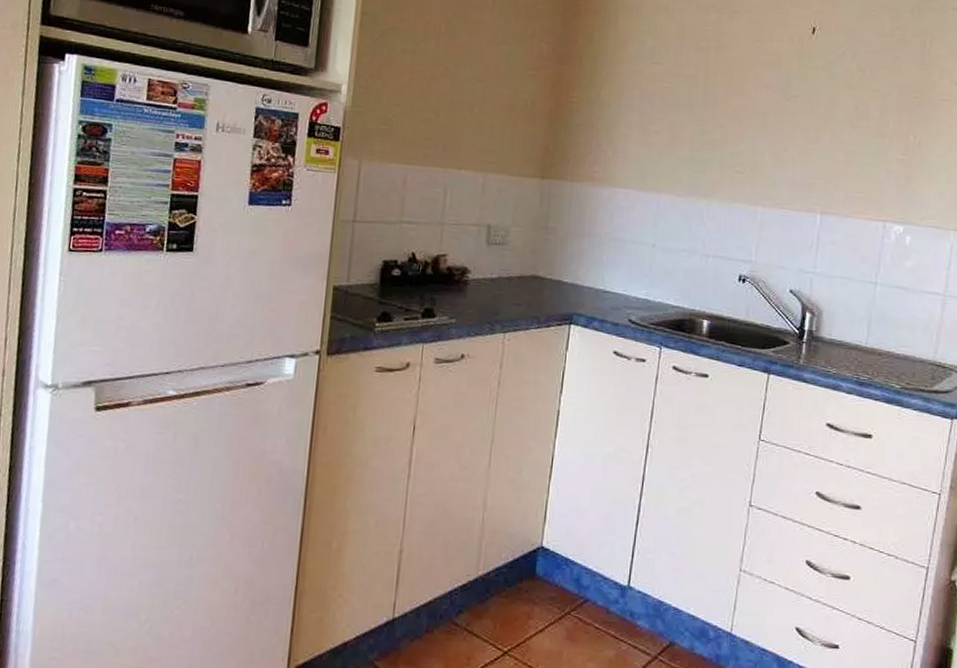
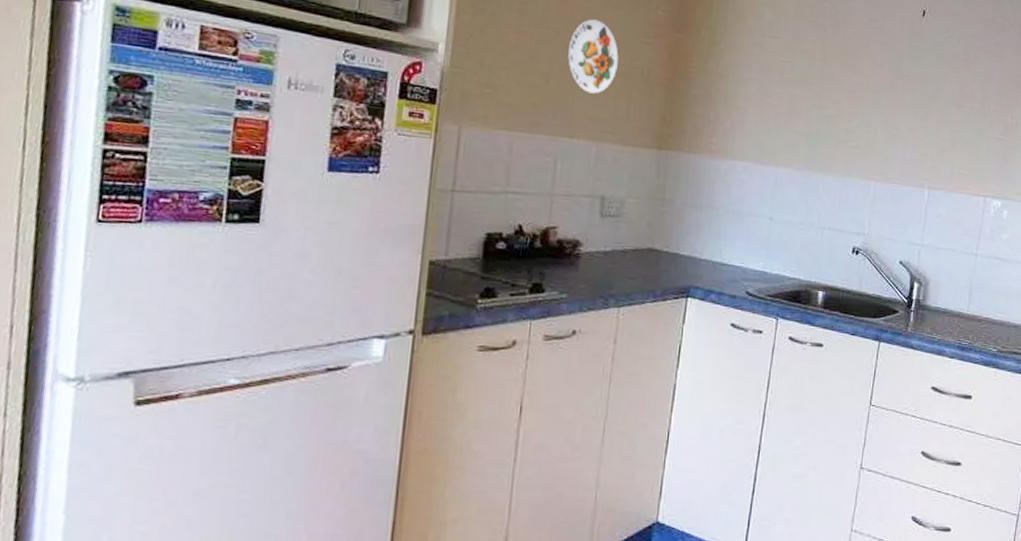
decorative plate: none [457,55,504,127] -> present [568,19,619,94]

